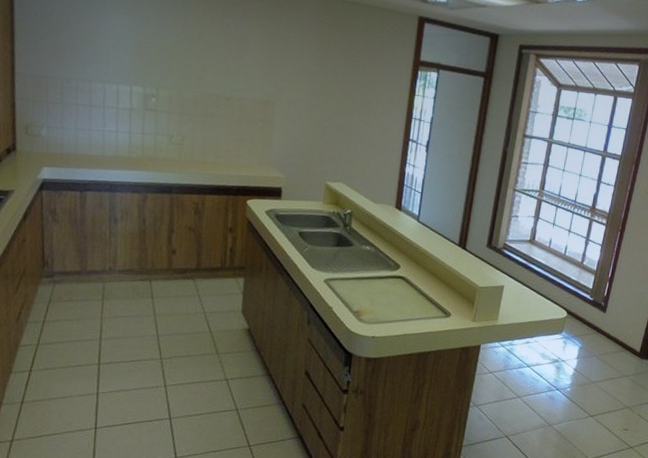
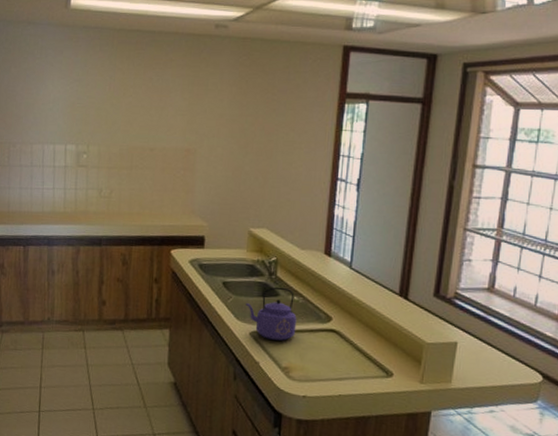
kettle: none [321,237,369,287] -> present [245,287,297,341]

